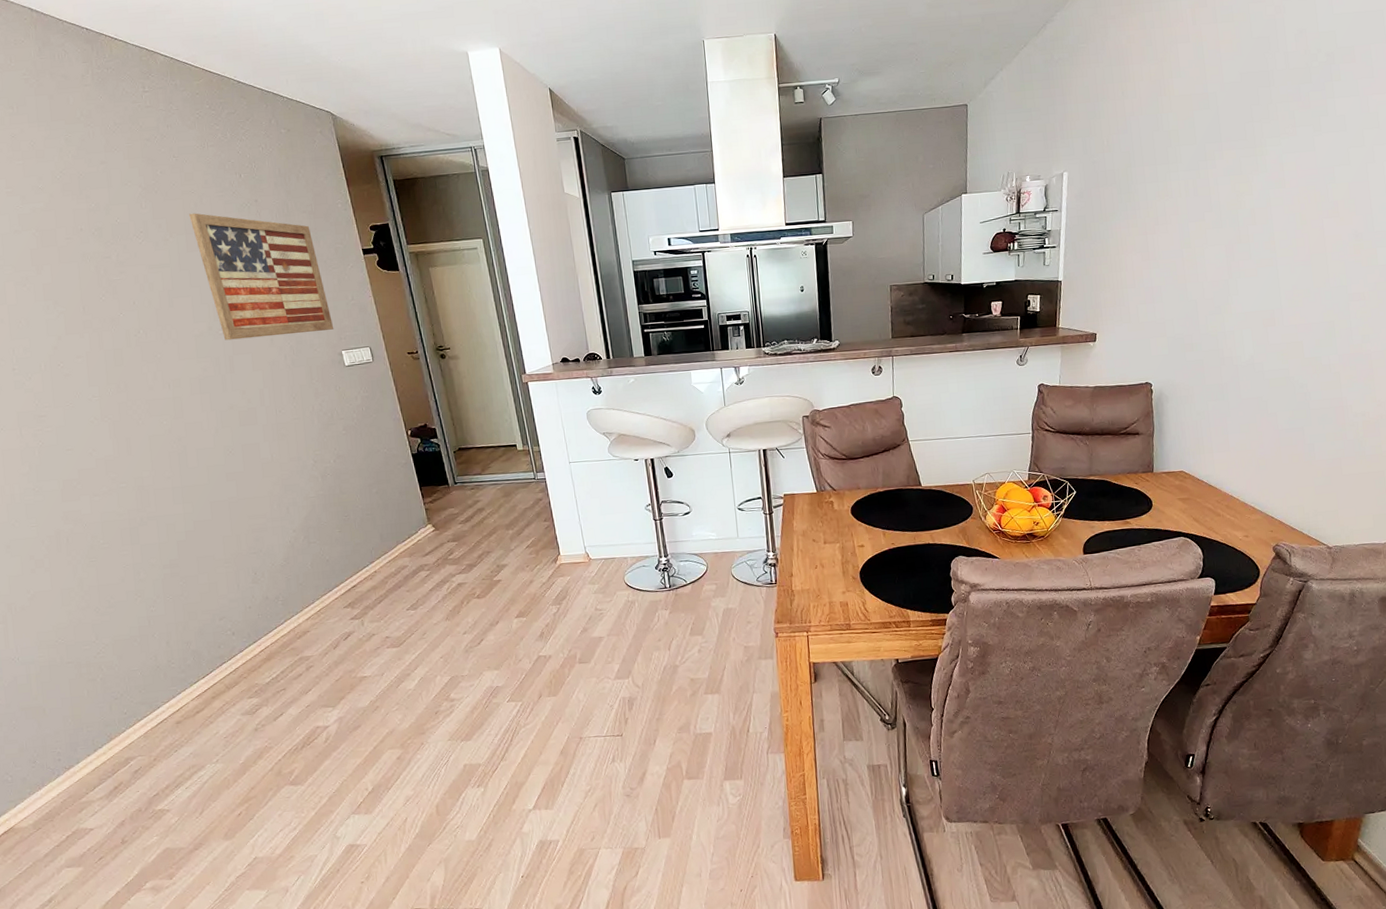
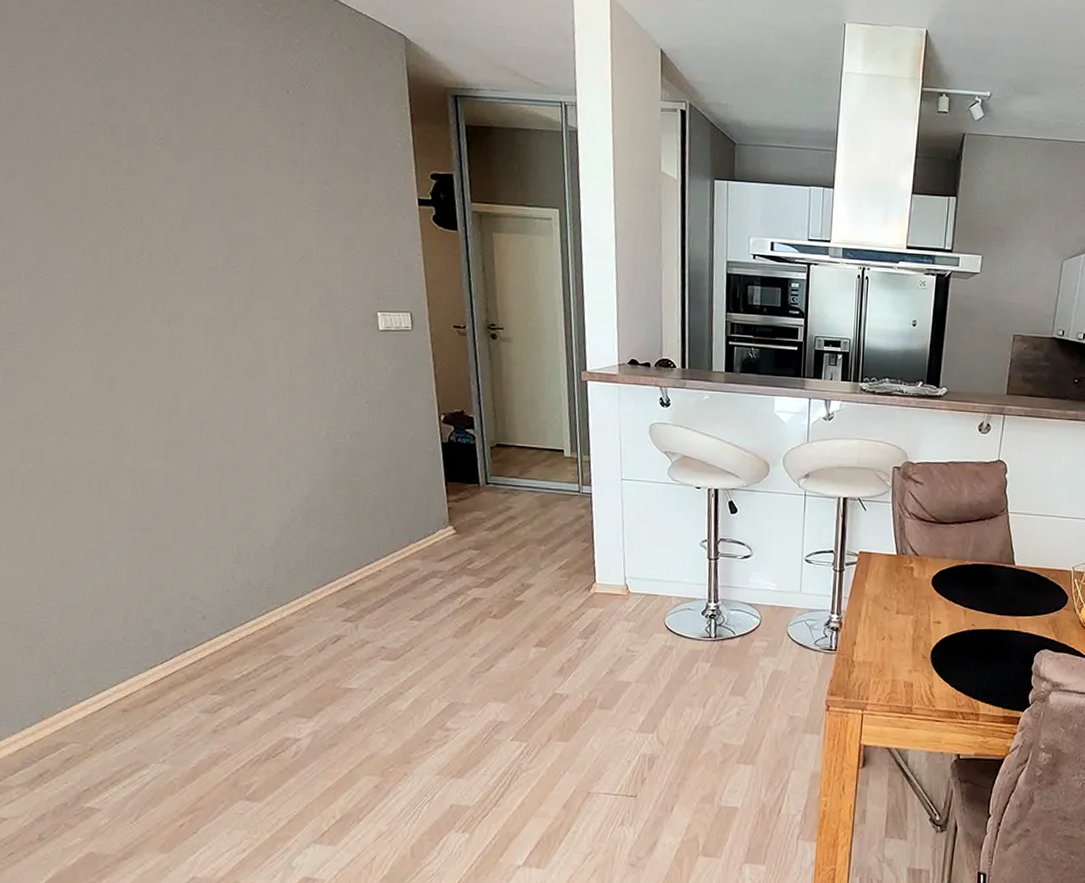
wall art: present [189,213,334,341] -> none [221,126,372,286]

